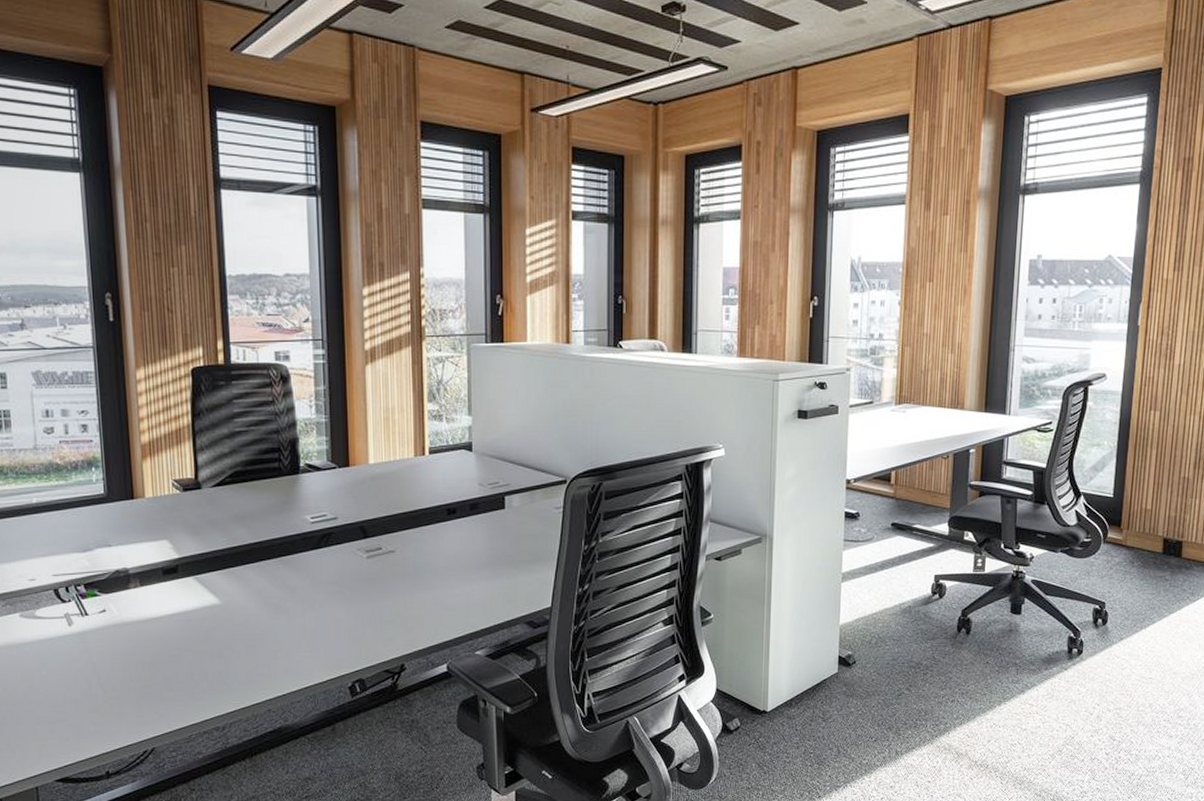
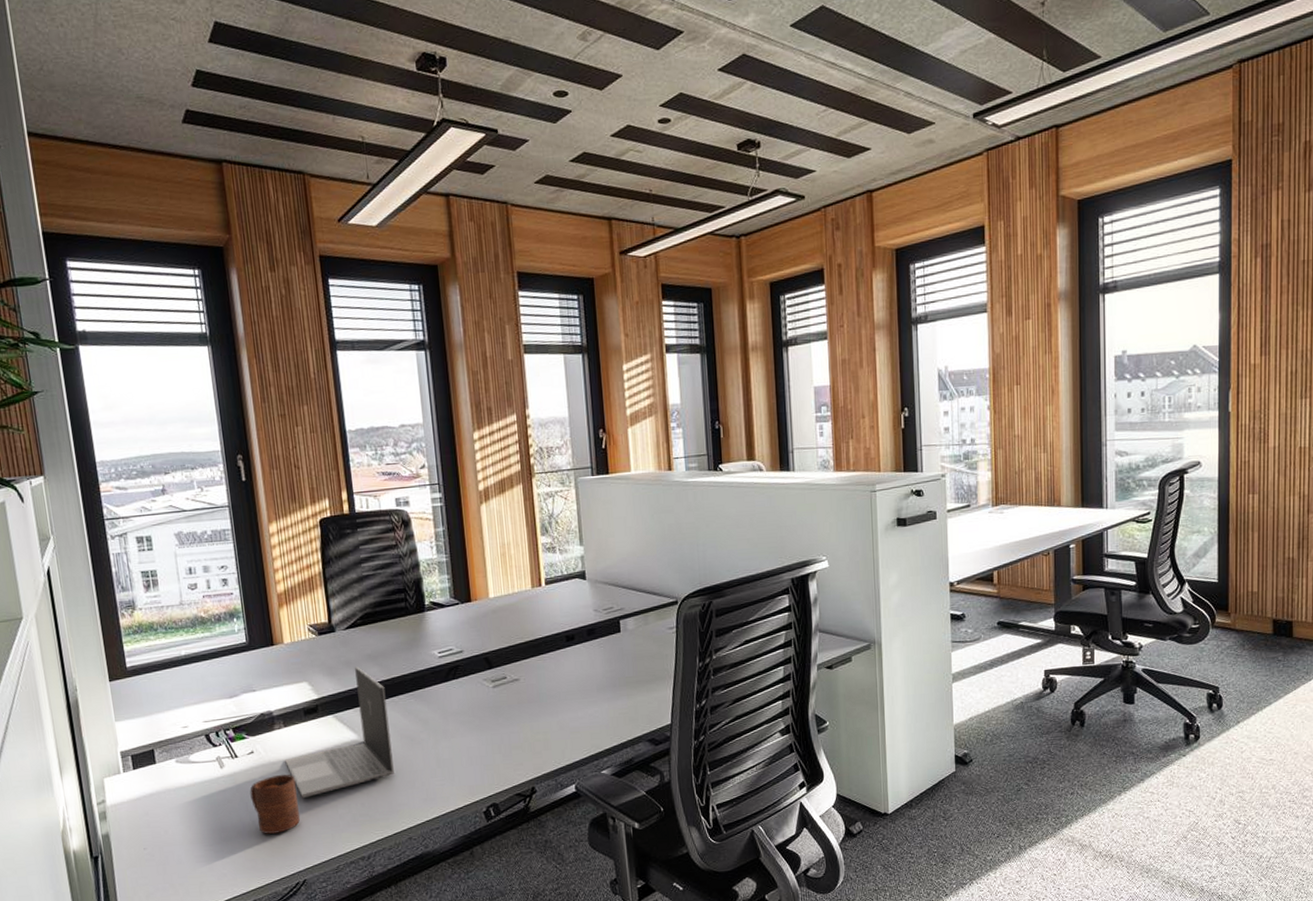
cup: none [99,636,152,698] -> present [250,774,300,834]
laptop: none [139,527,256,662] -> present [285,667,394,798]

